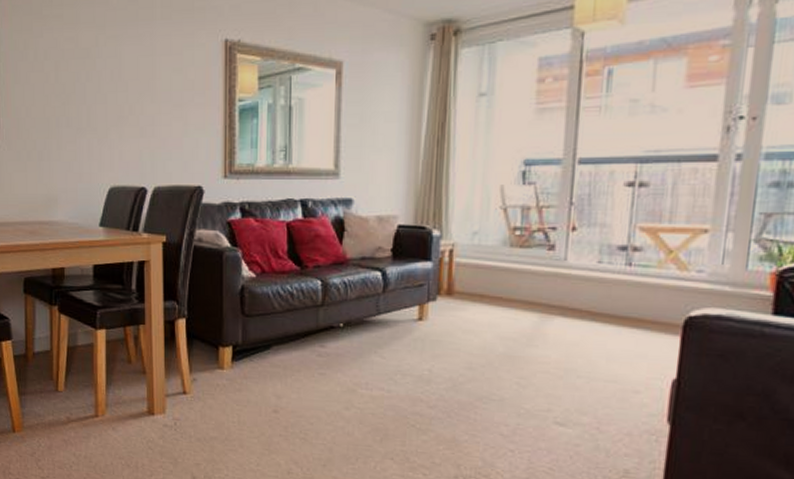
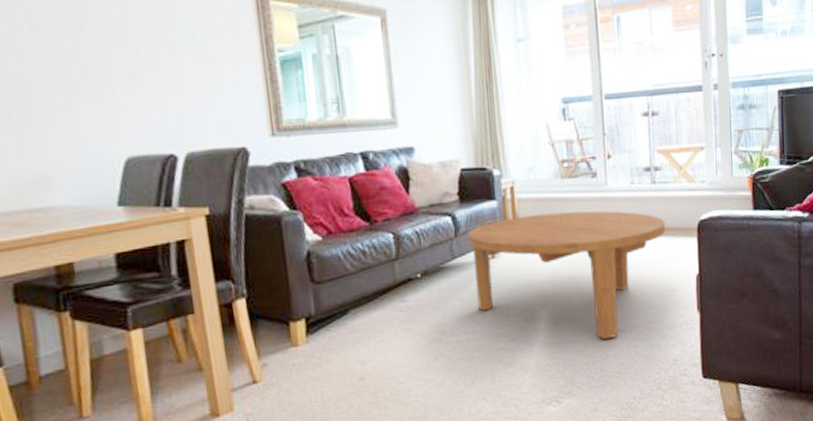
coffee table: none [396,281,638,430] -> present [468,211,666,339]

